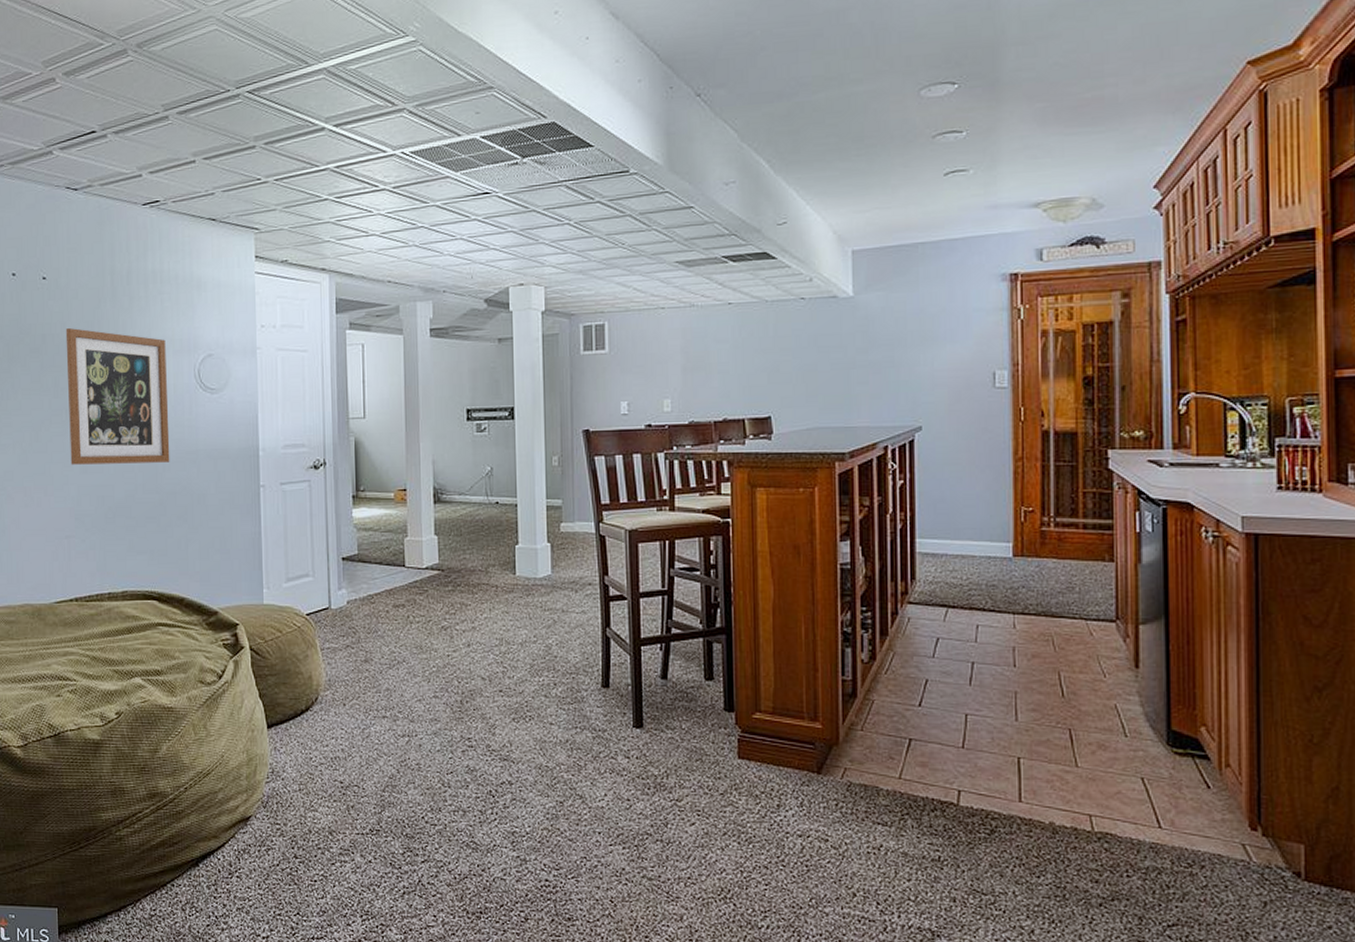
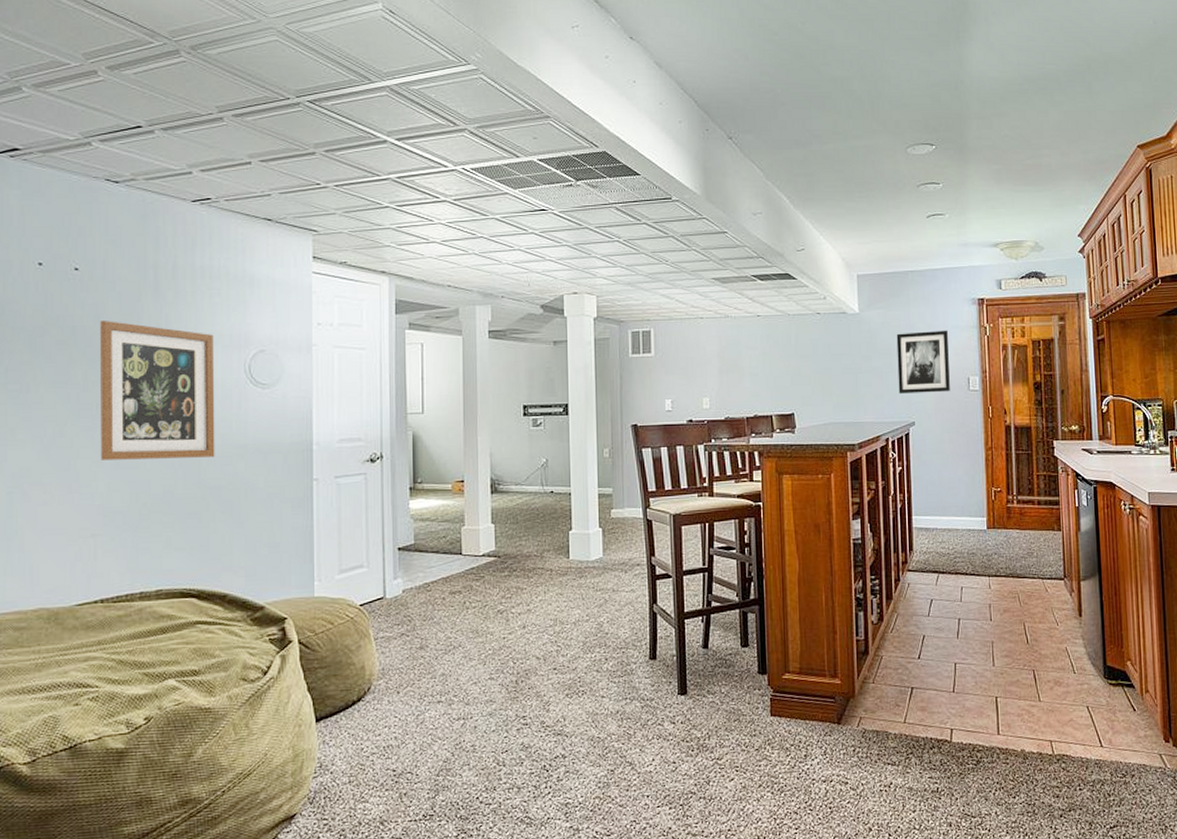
wall art: none [900,313,969,392] -> present [896,330,950,394]

